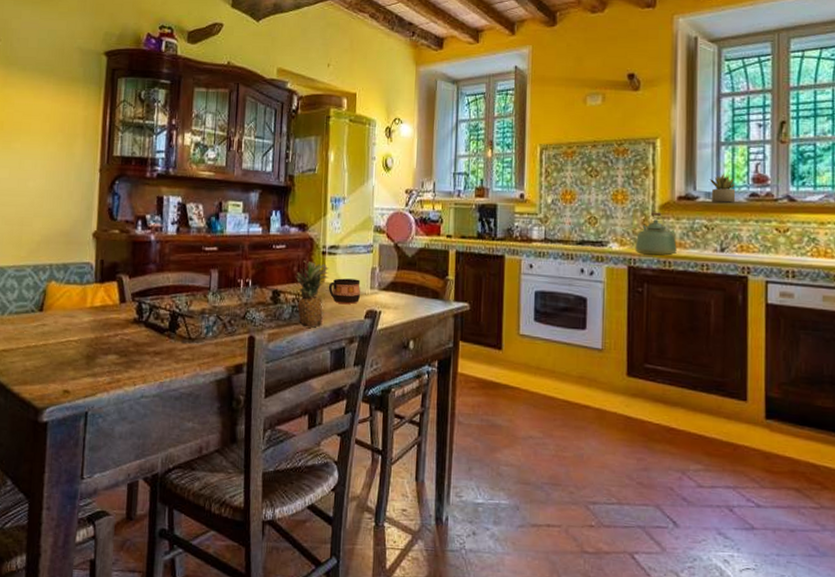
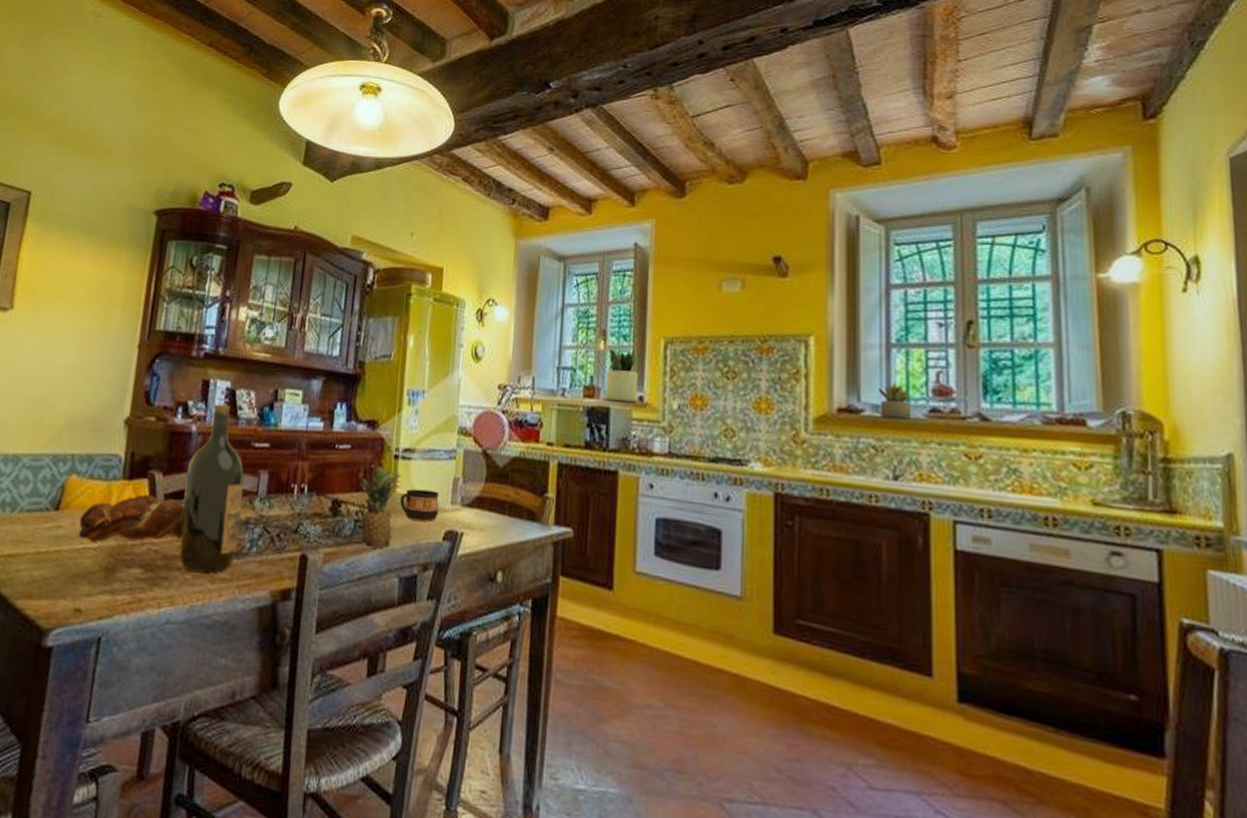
bread loaf: none [61,294,150,335] -> present [79,494,185,542]
wine bottle: none [147,216,198,356] -> present [179,404,245,573]
planter: none [490,155,522,201] -> present [601,348,641,405]
kettle: present [635,212,677,256] -> none [783,425,837,482]

